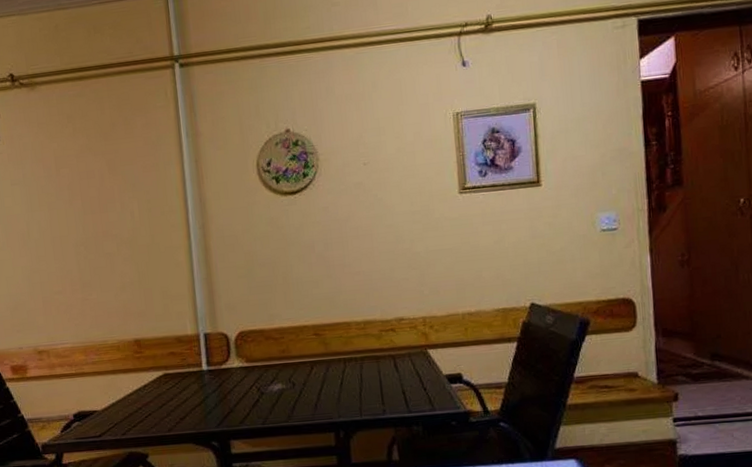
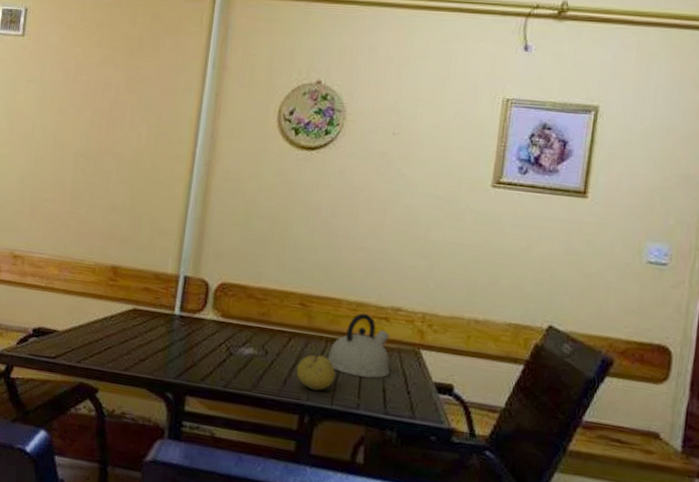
fruit: none [323,375,359,408] -> present [296,355,336,391]
kettle: none [348,329,406,387] -> present [327,313,391,379]

